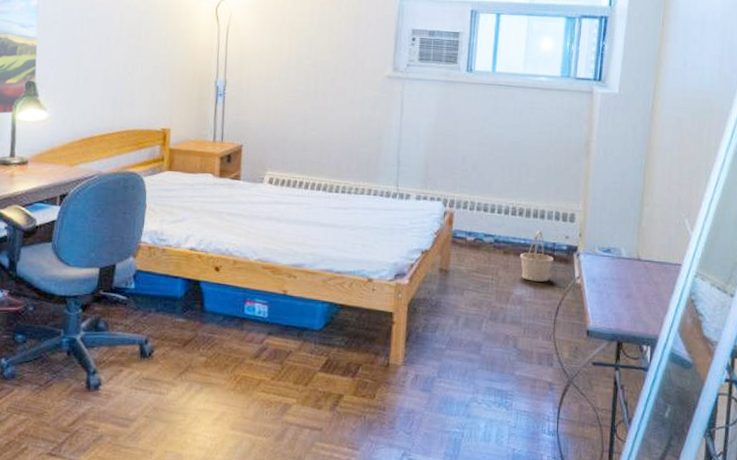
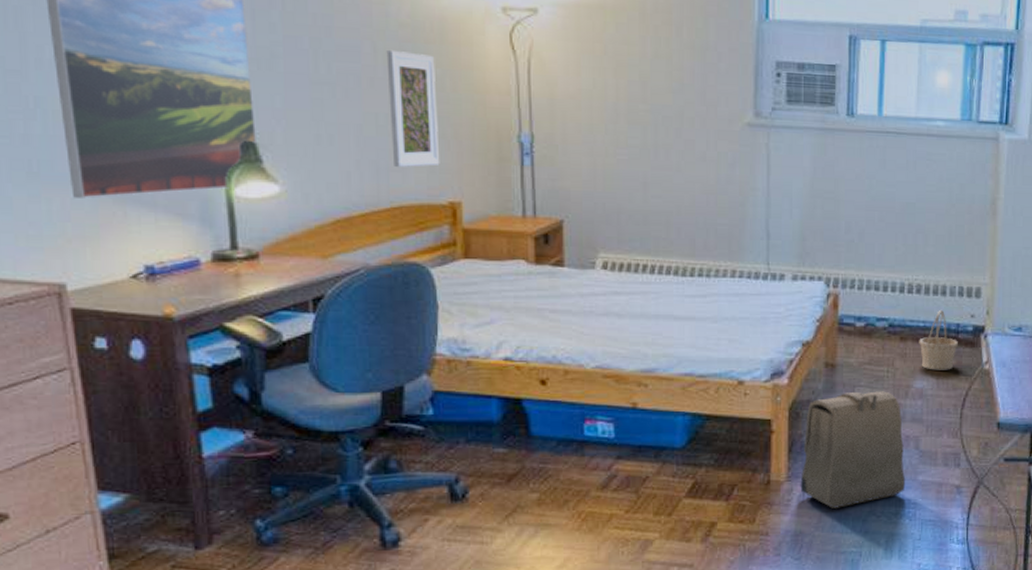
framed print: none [126,19,162,102] -> present [386,51,440,167]
backpack: none [414,294,505,393] -> present [800,391,906,508]

